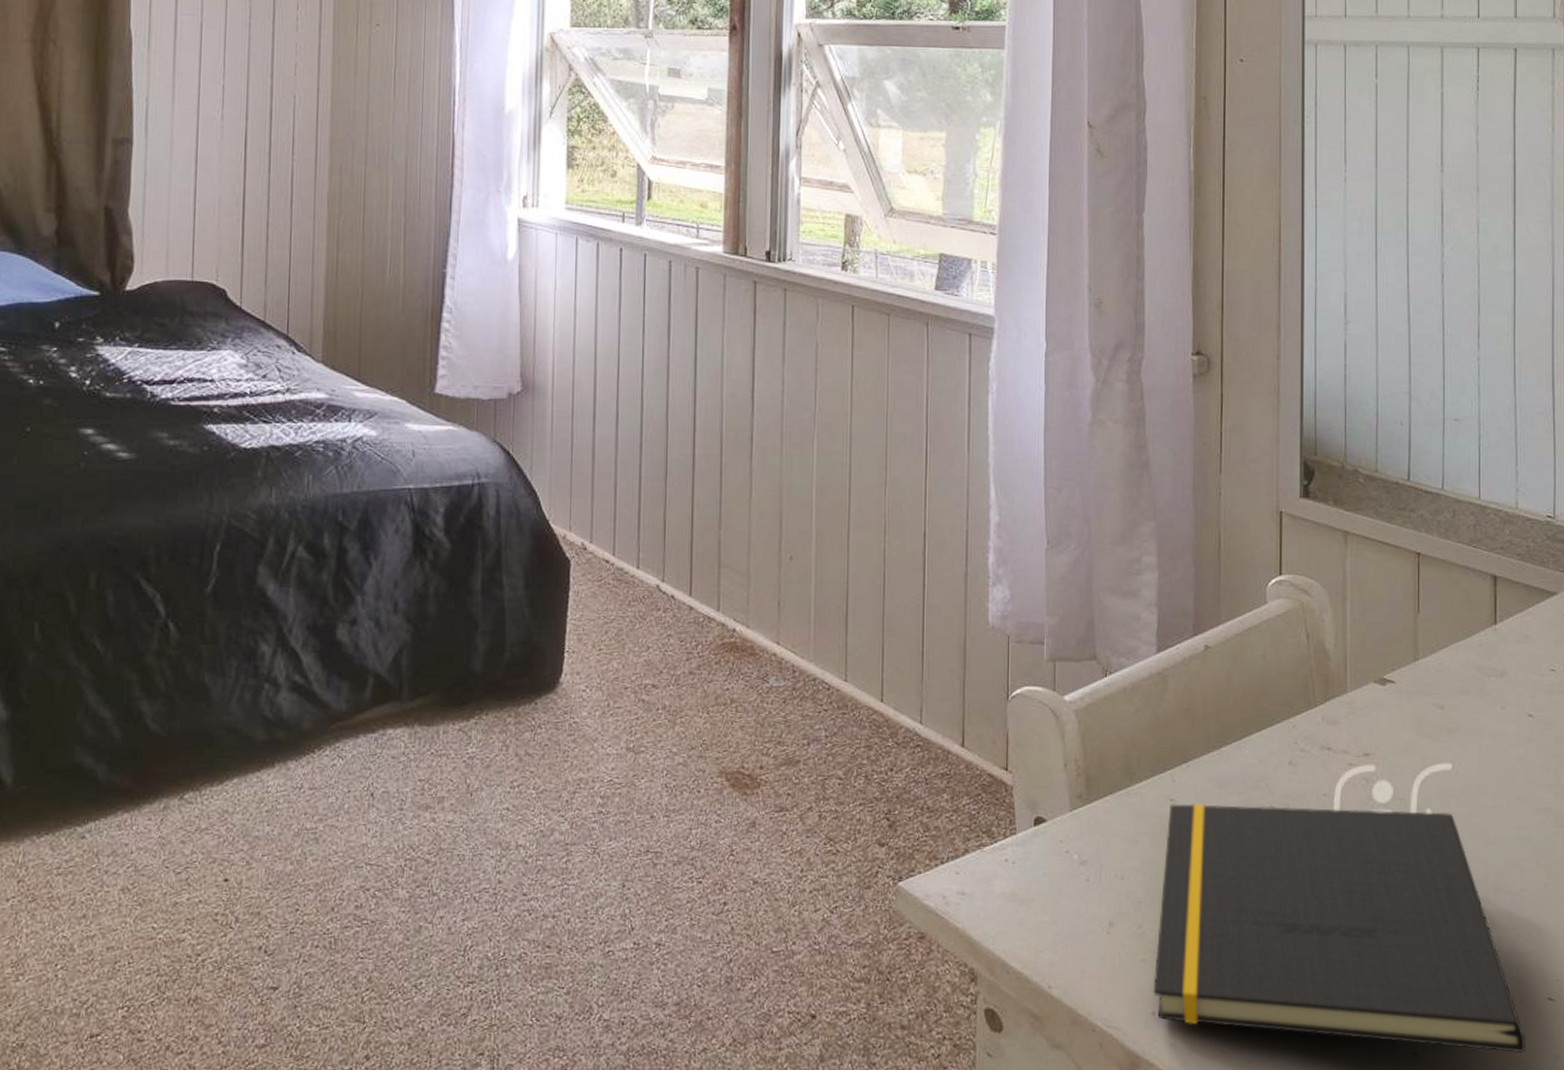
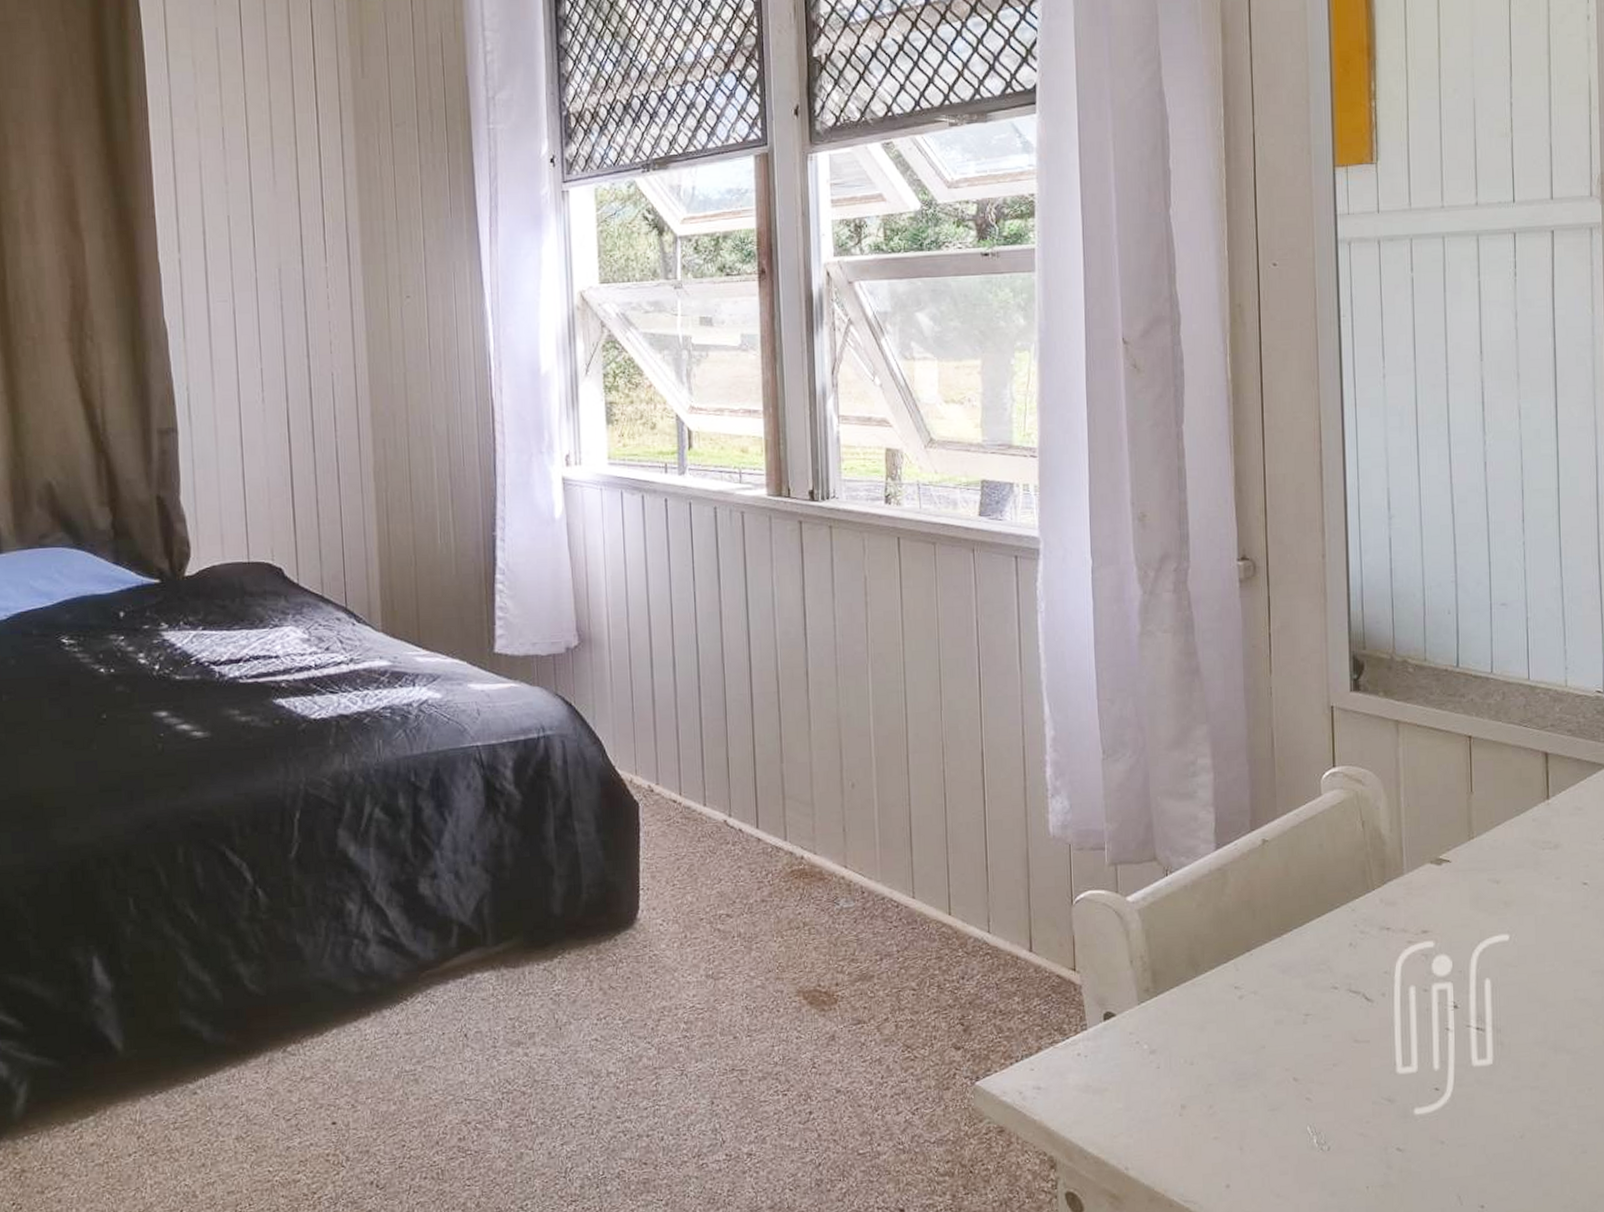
notepad: present [1153,803,1526,1054] -> none [1226,980,1589,1200]

